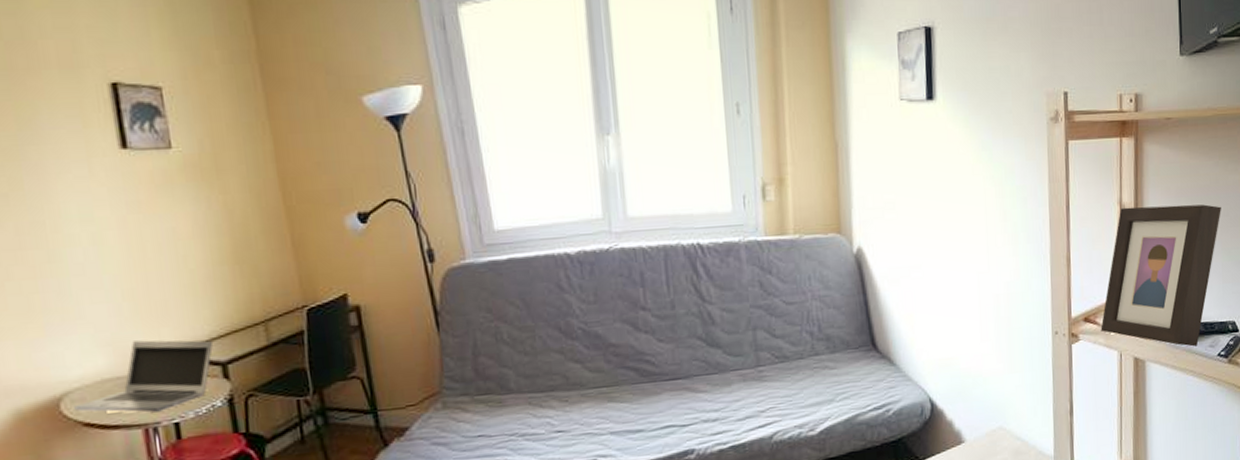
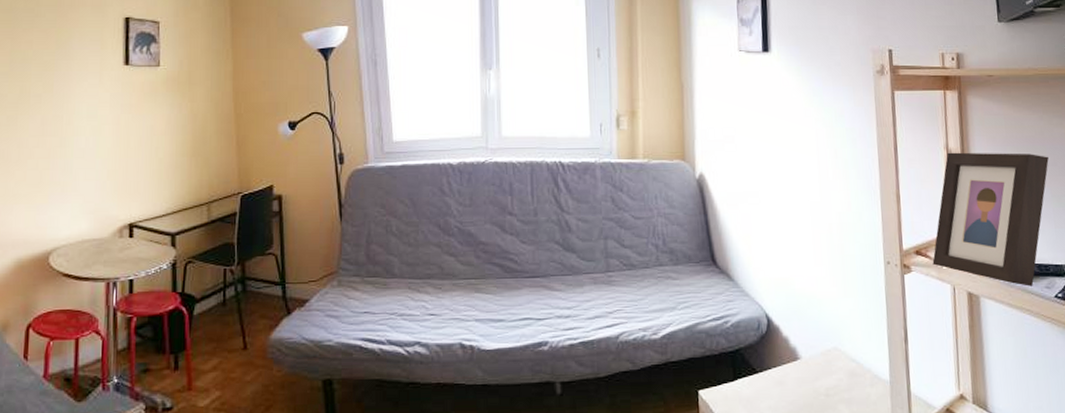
laptop: present [74,340,214,413] -> none [59,211,168,269]

